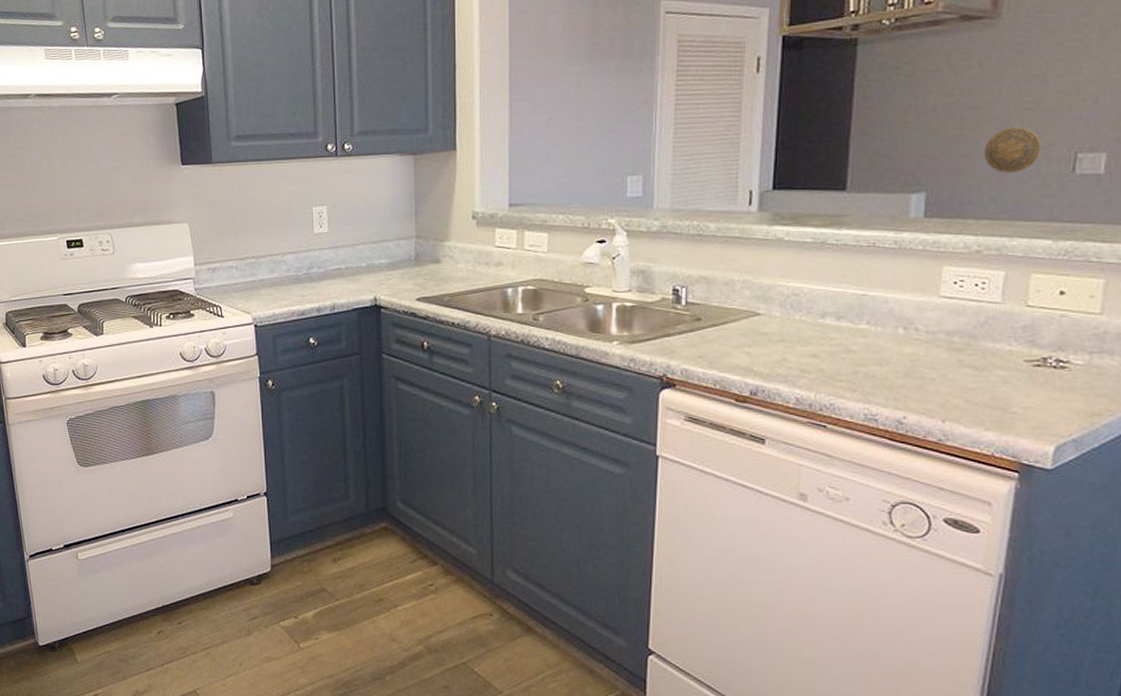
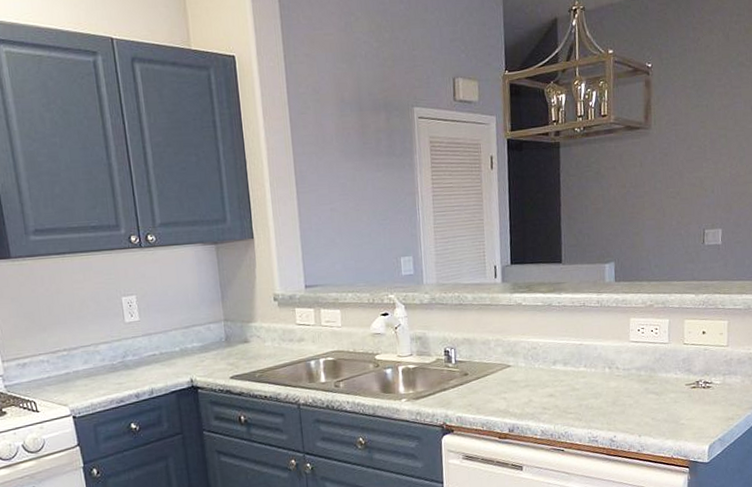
decorative plate: present [984,126,1042,173] -> none [649,210,684,246]

